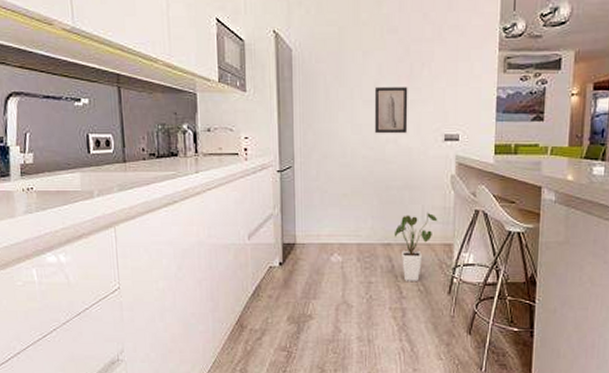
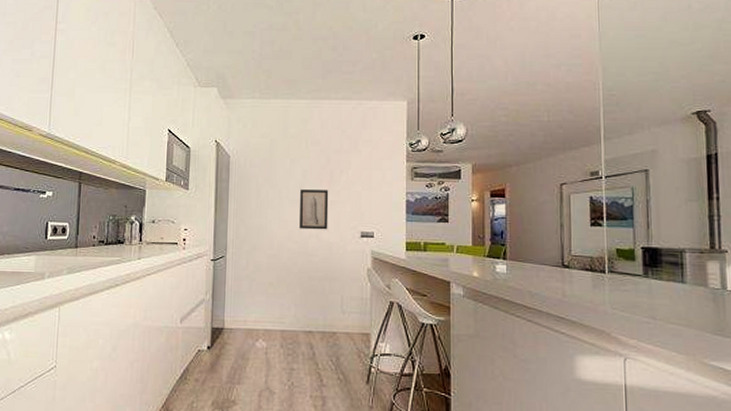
house plant: present [394,212,438,281] -> none [315,302,356,369]

